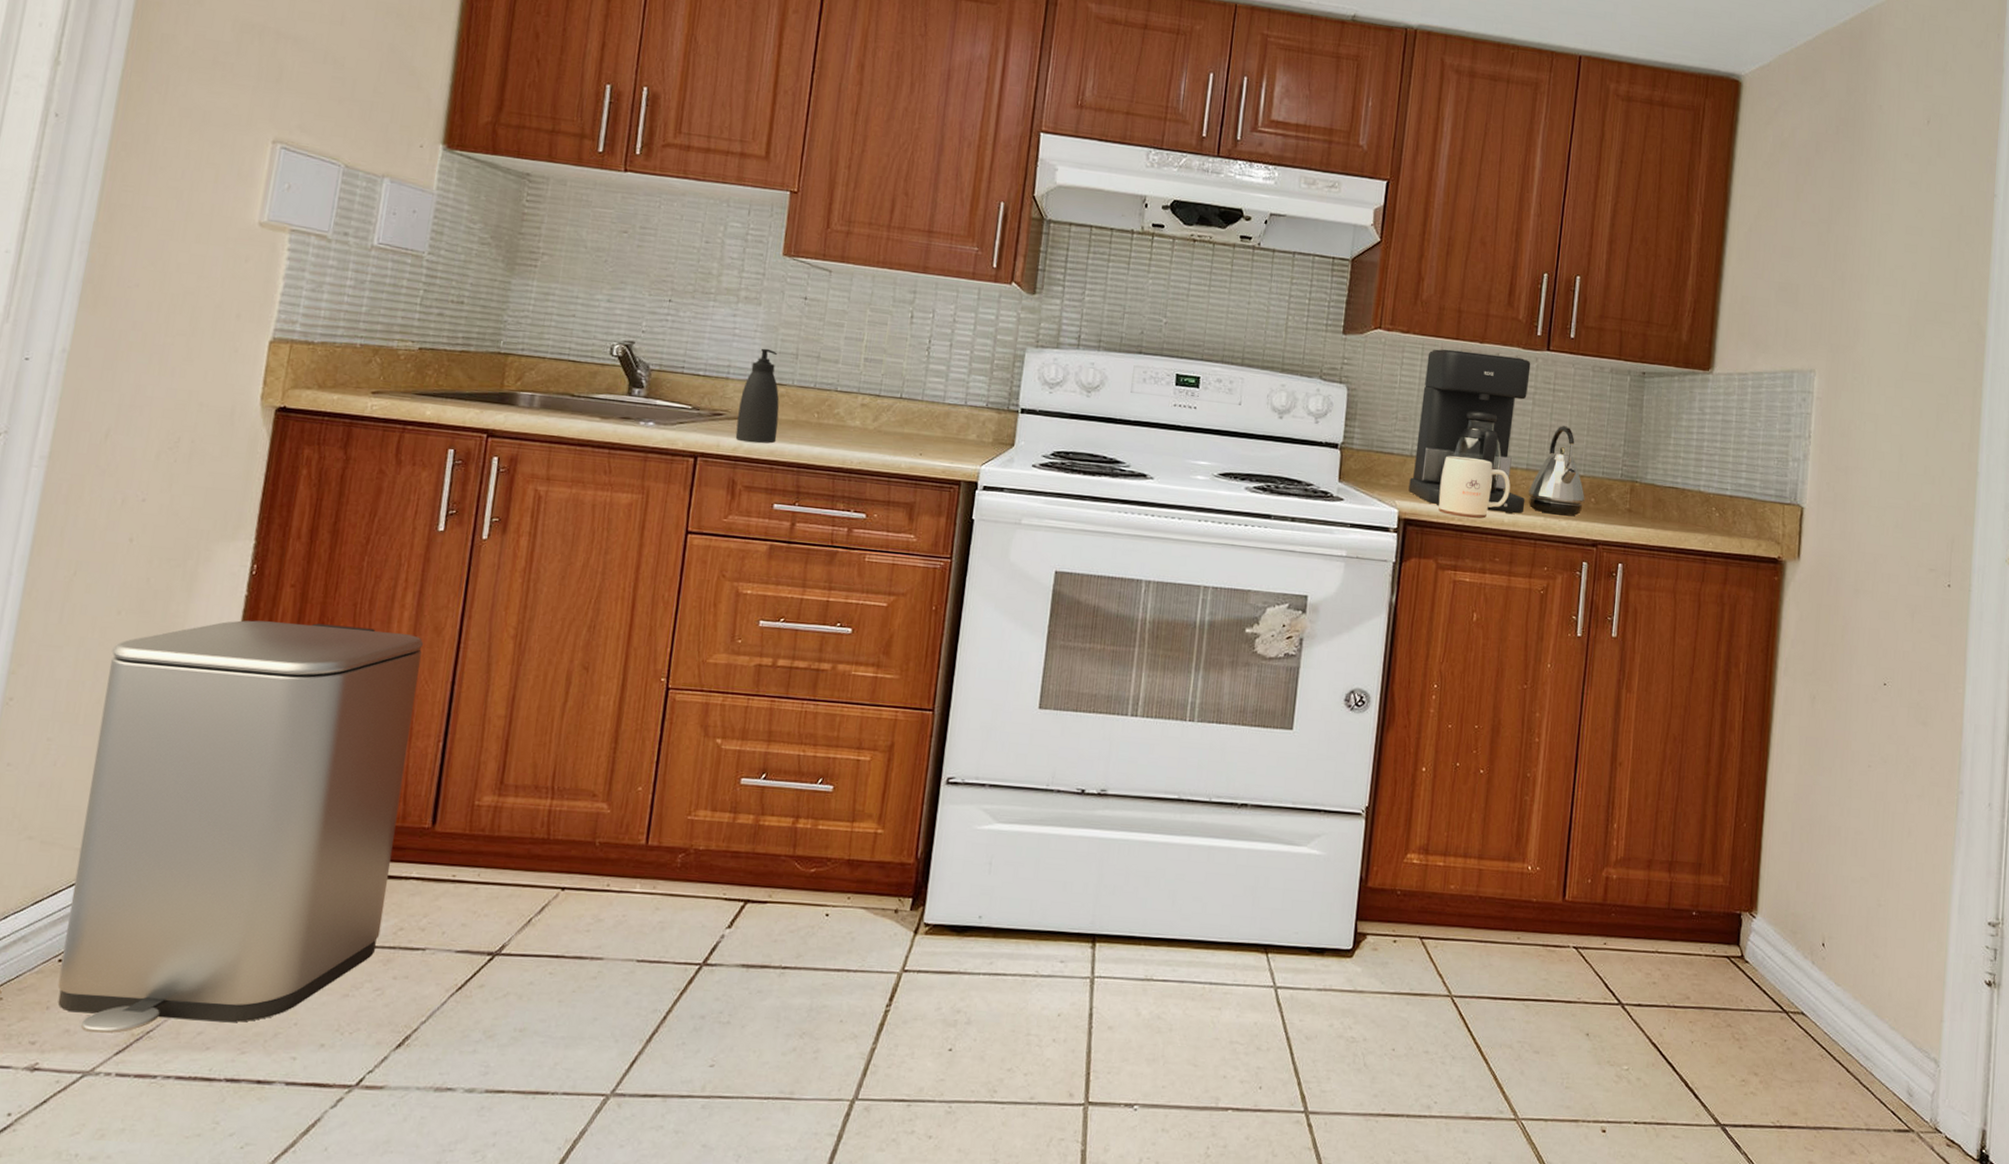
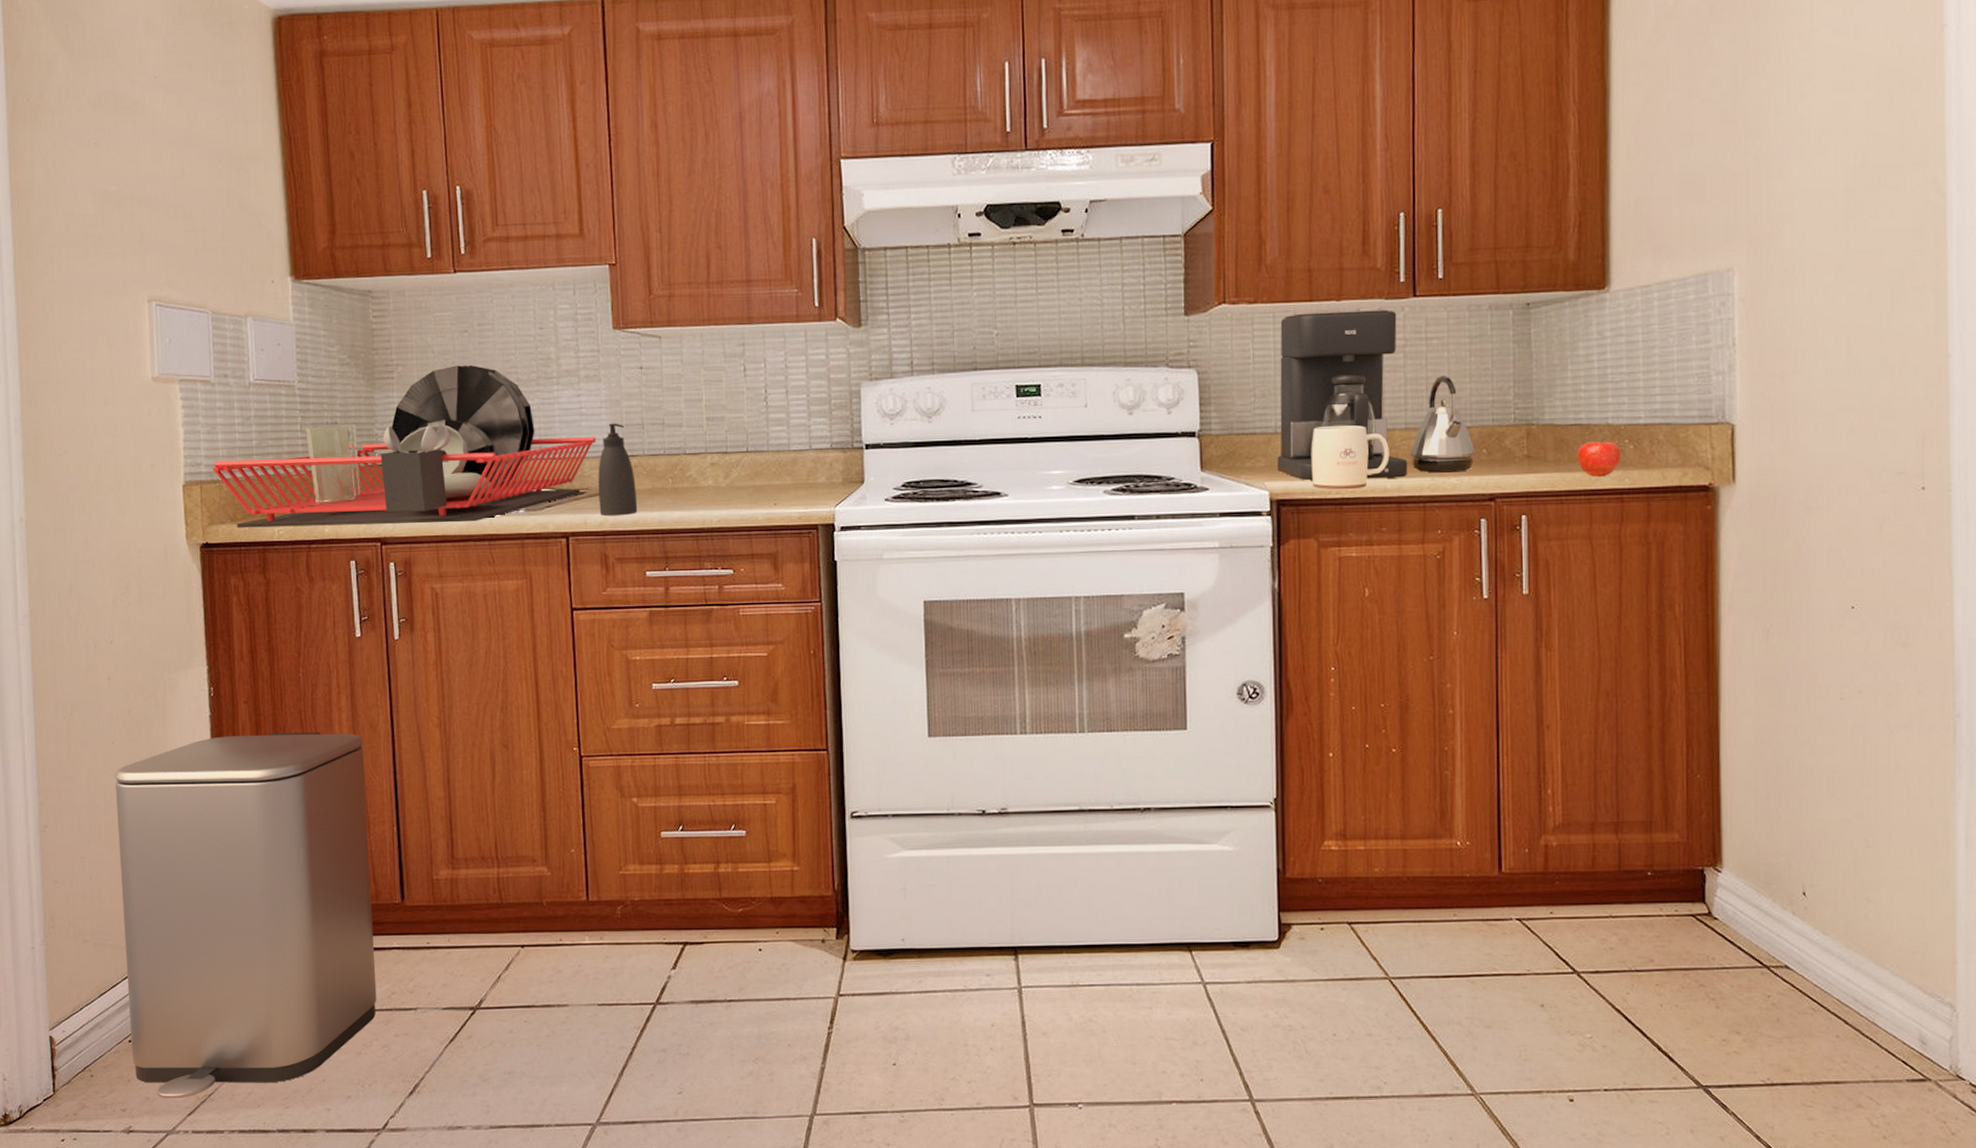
dish rack: none [308,264,746,428] -> present [212,364,597,528]
fruit: none [1671,502,1708,539] -> present [1577,437,1621,478]

